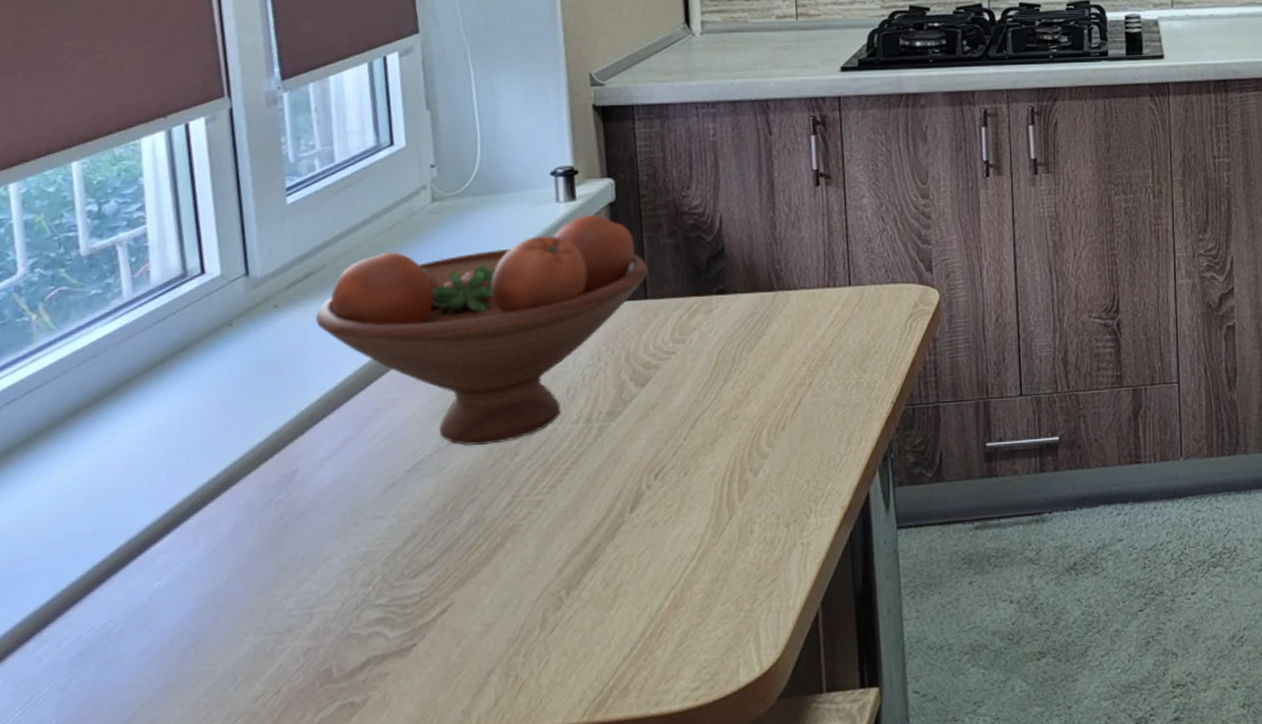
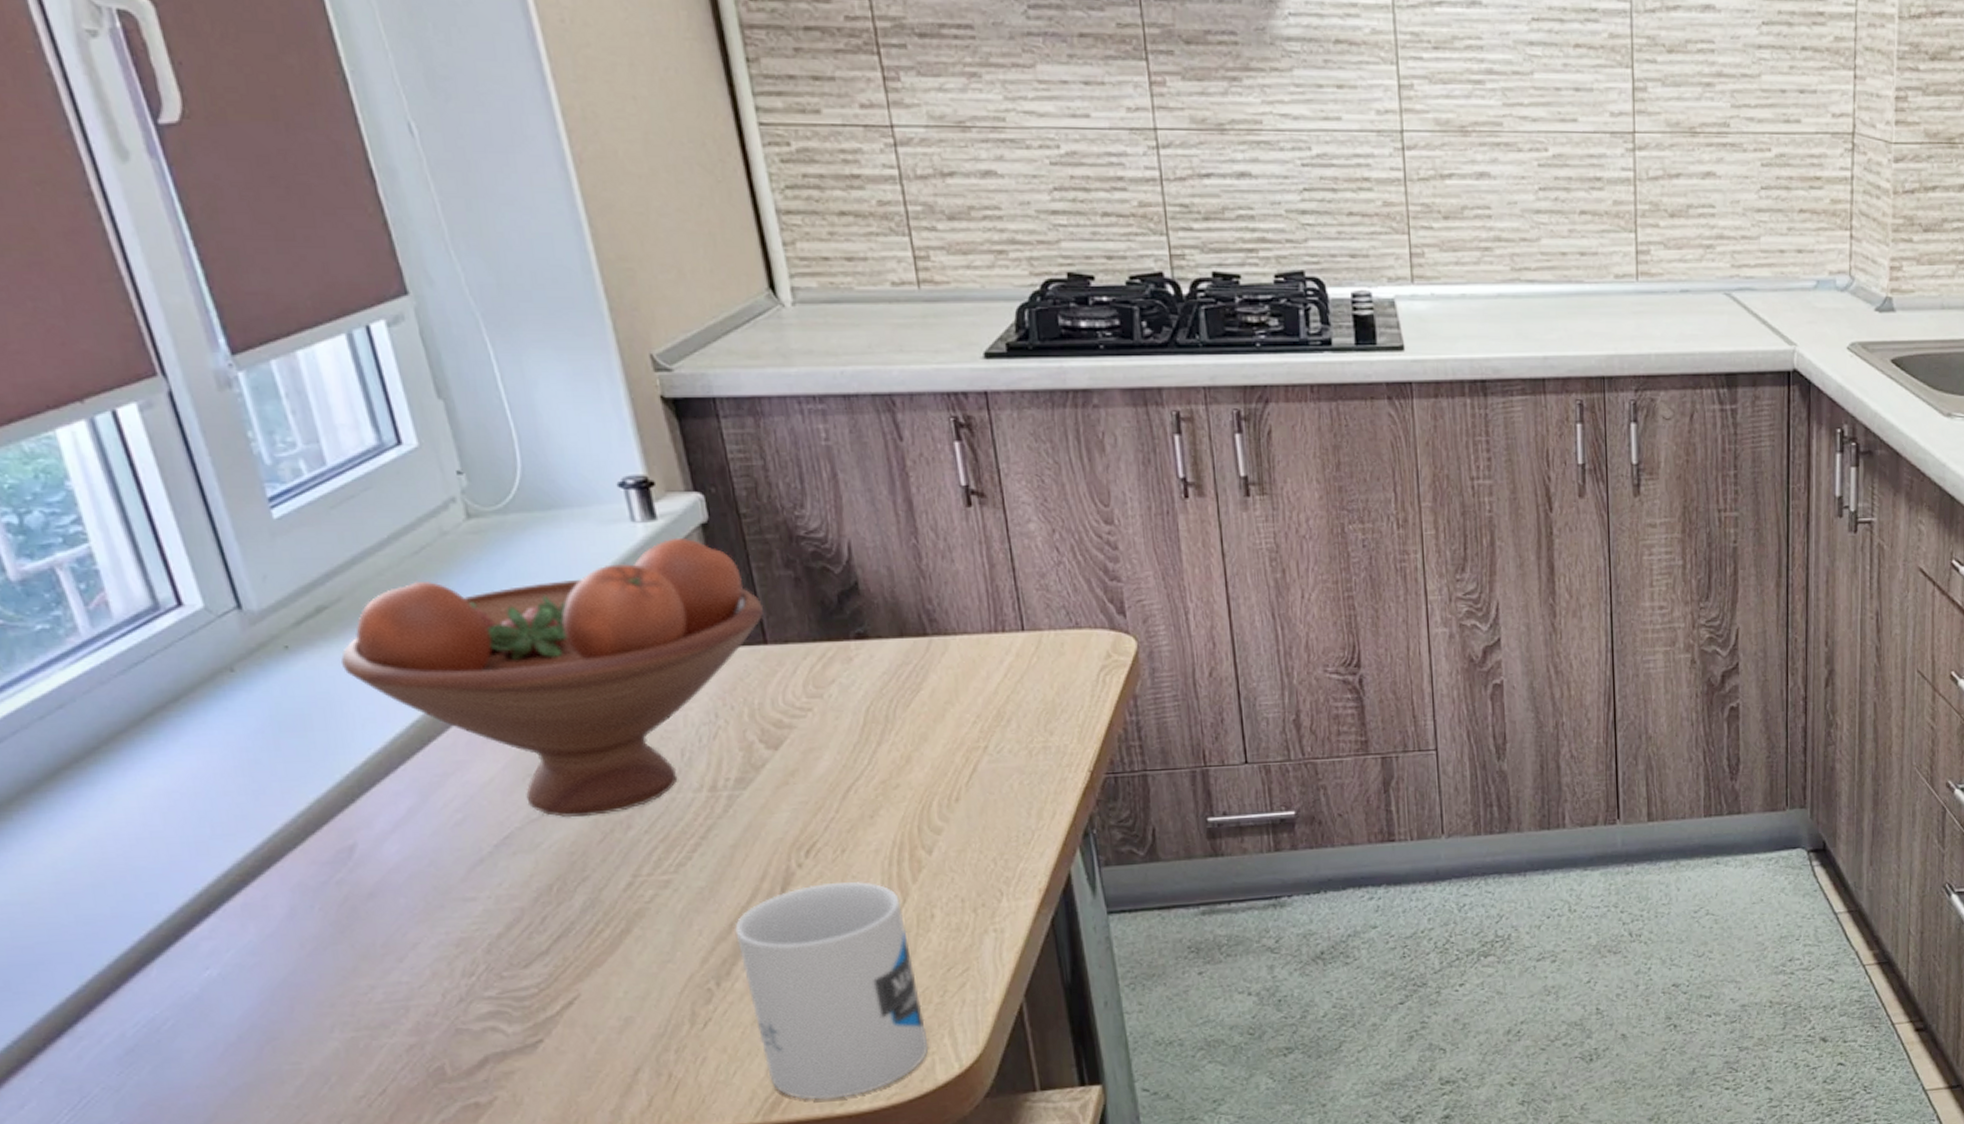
mug: none [589,501,736,700] -> present [735,882,929,1100]

